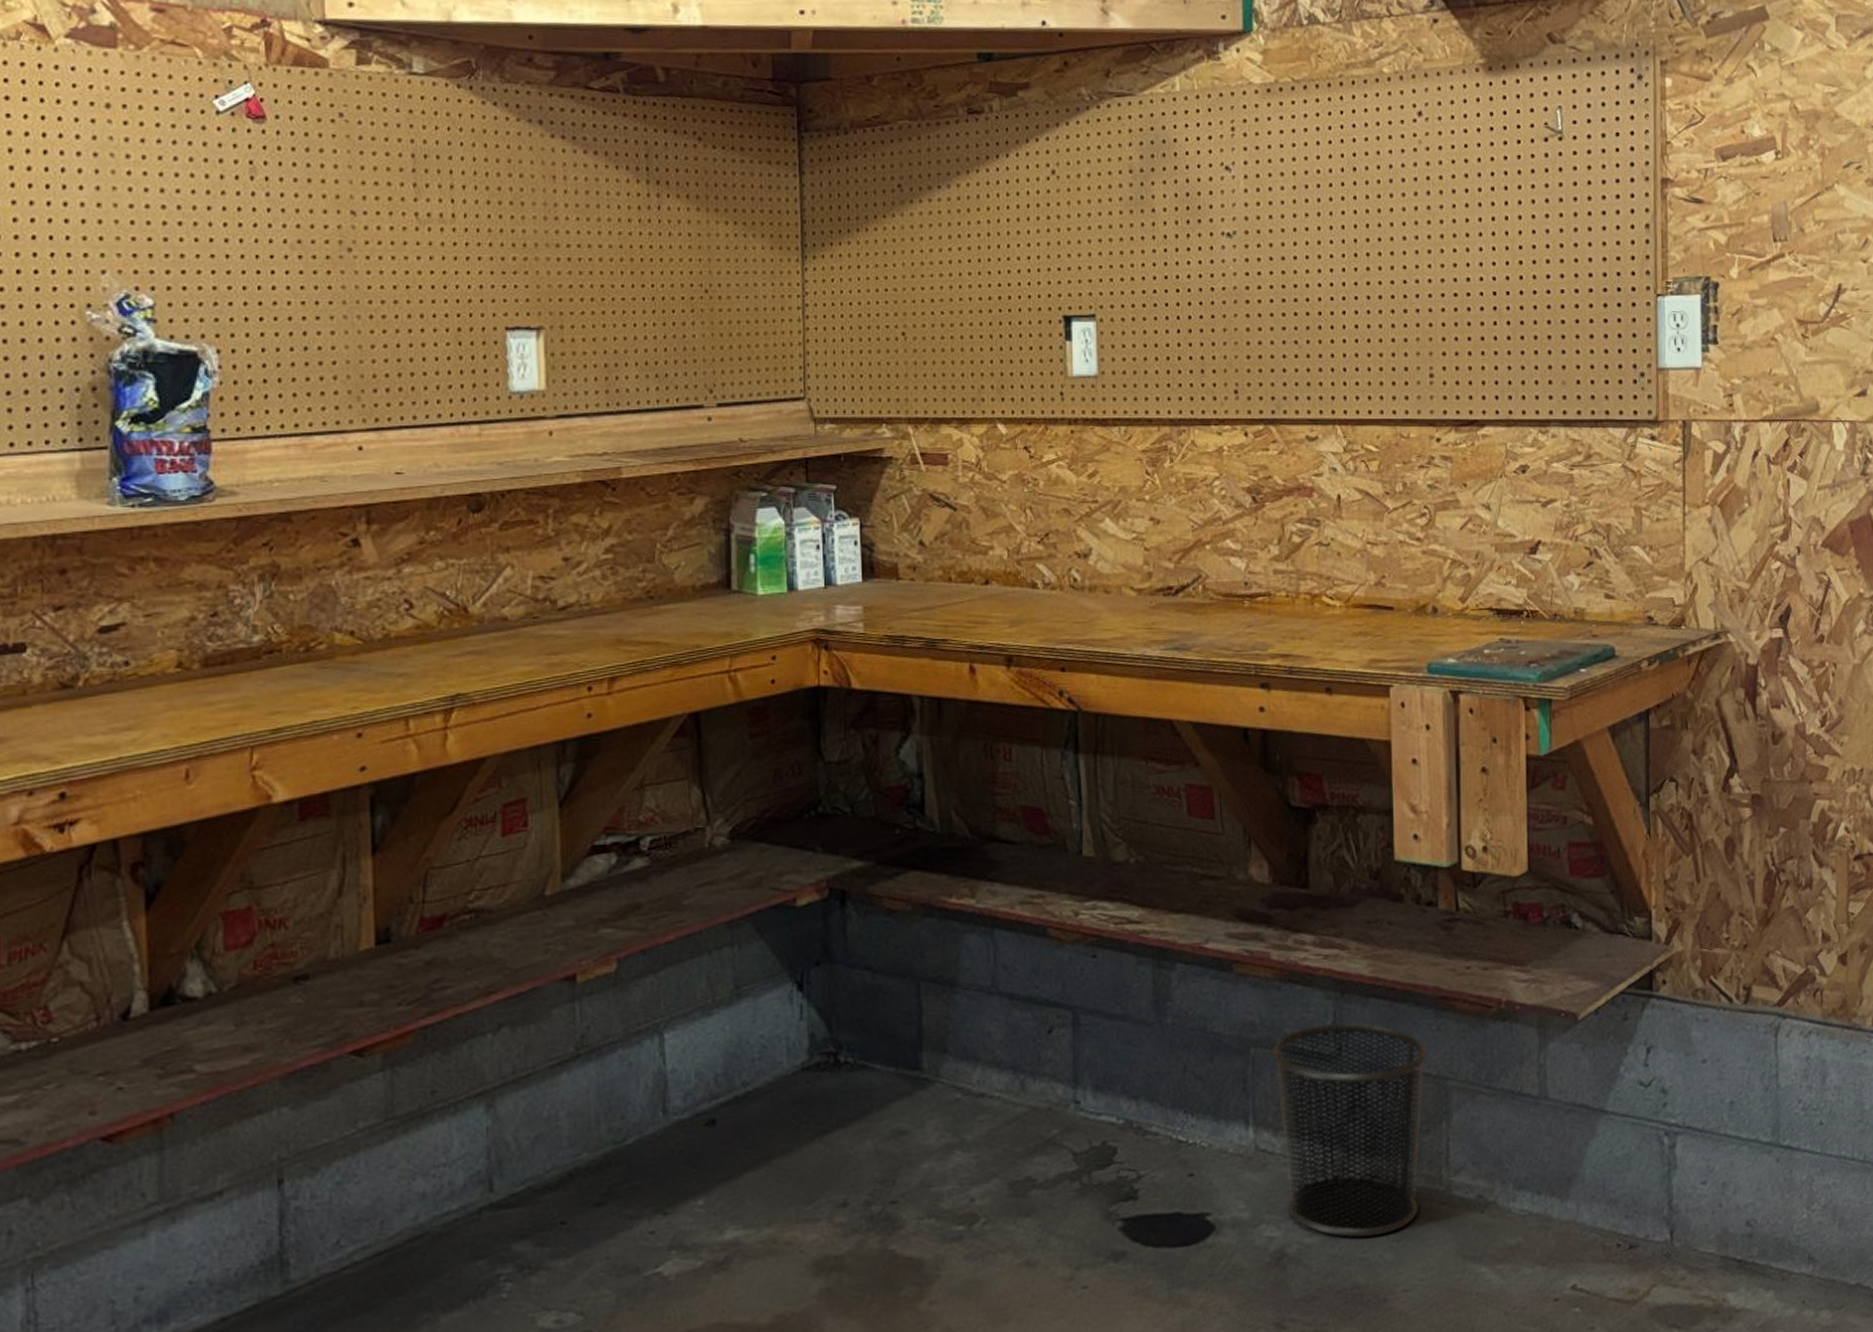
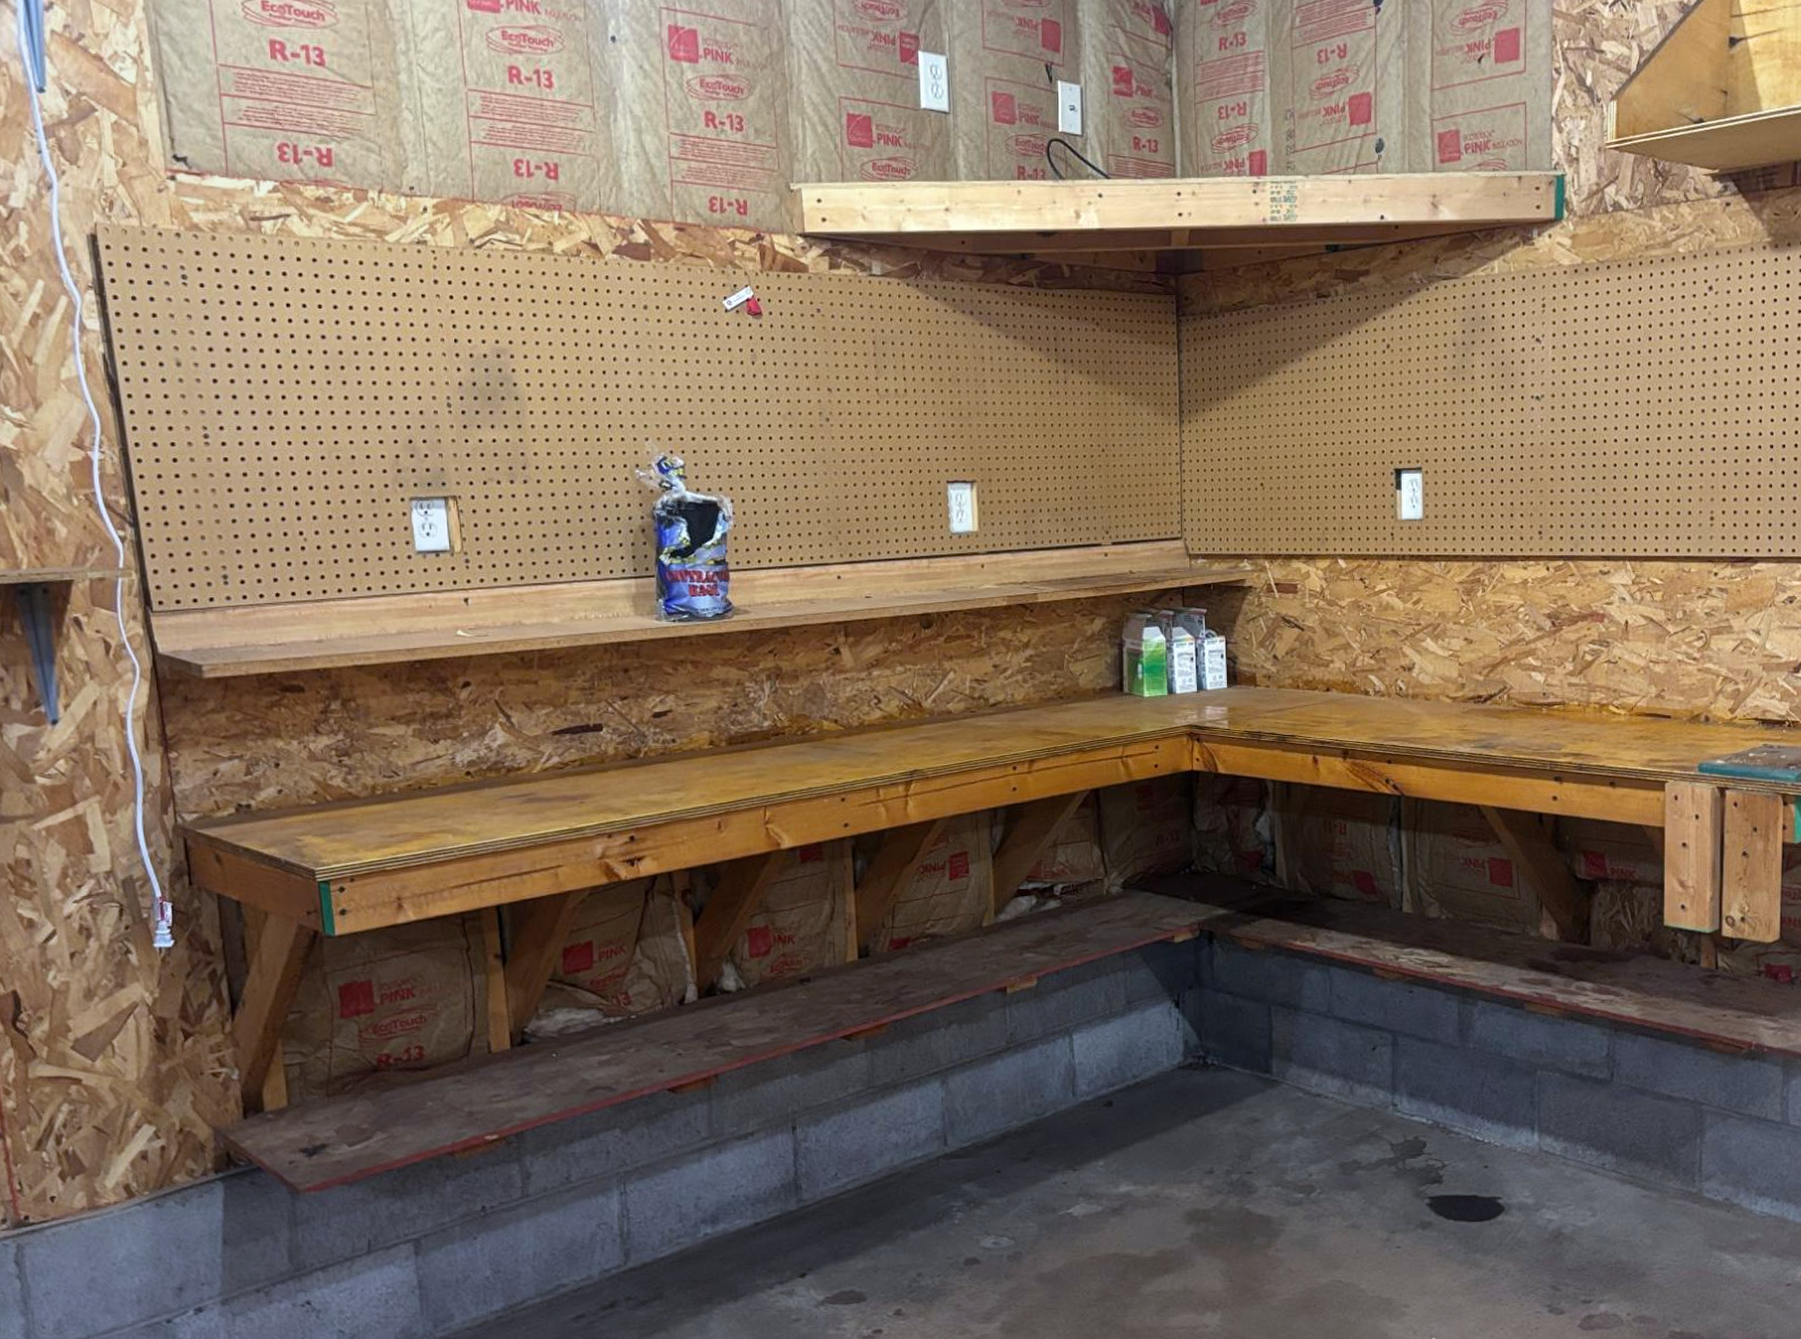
waste bin: present [1272,1023,1427,1237] -> none [1555,1055,1686,1224]

